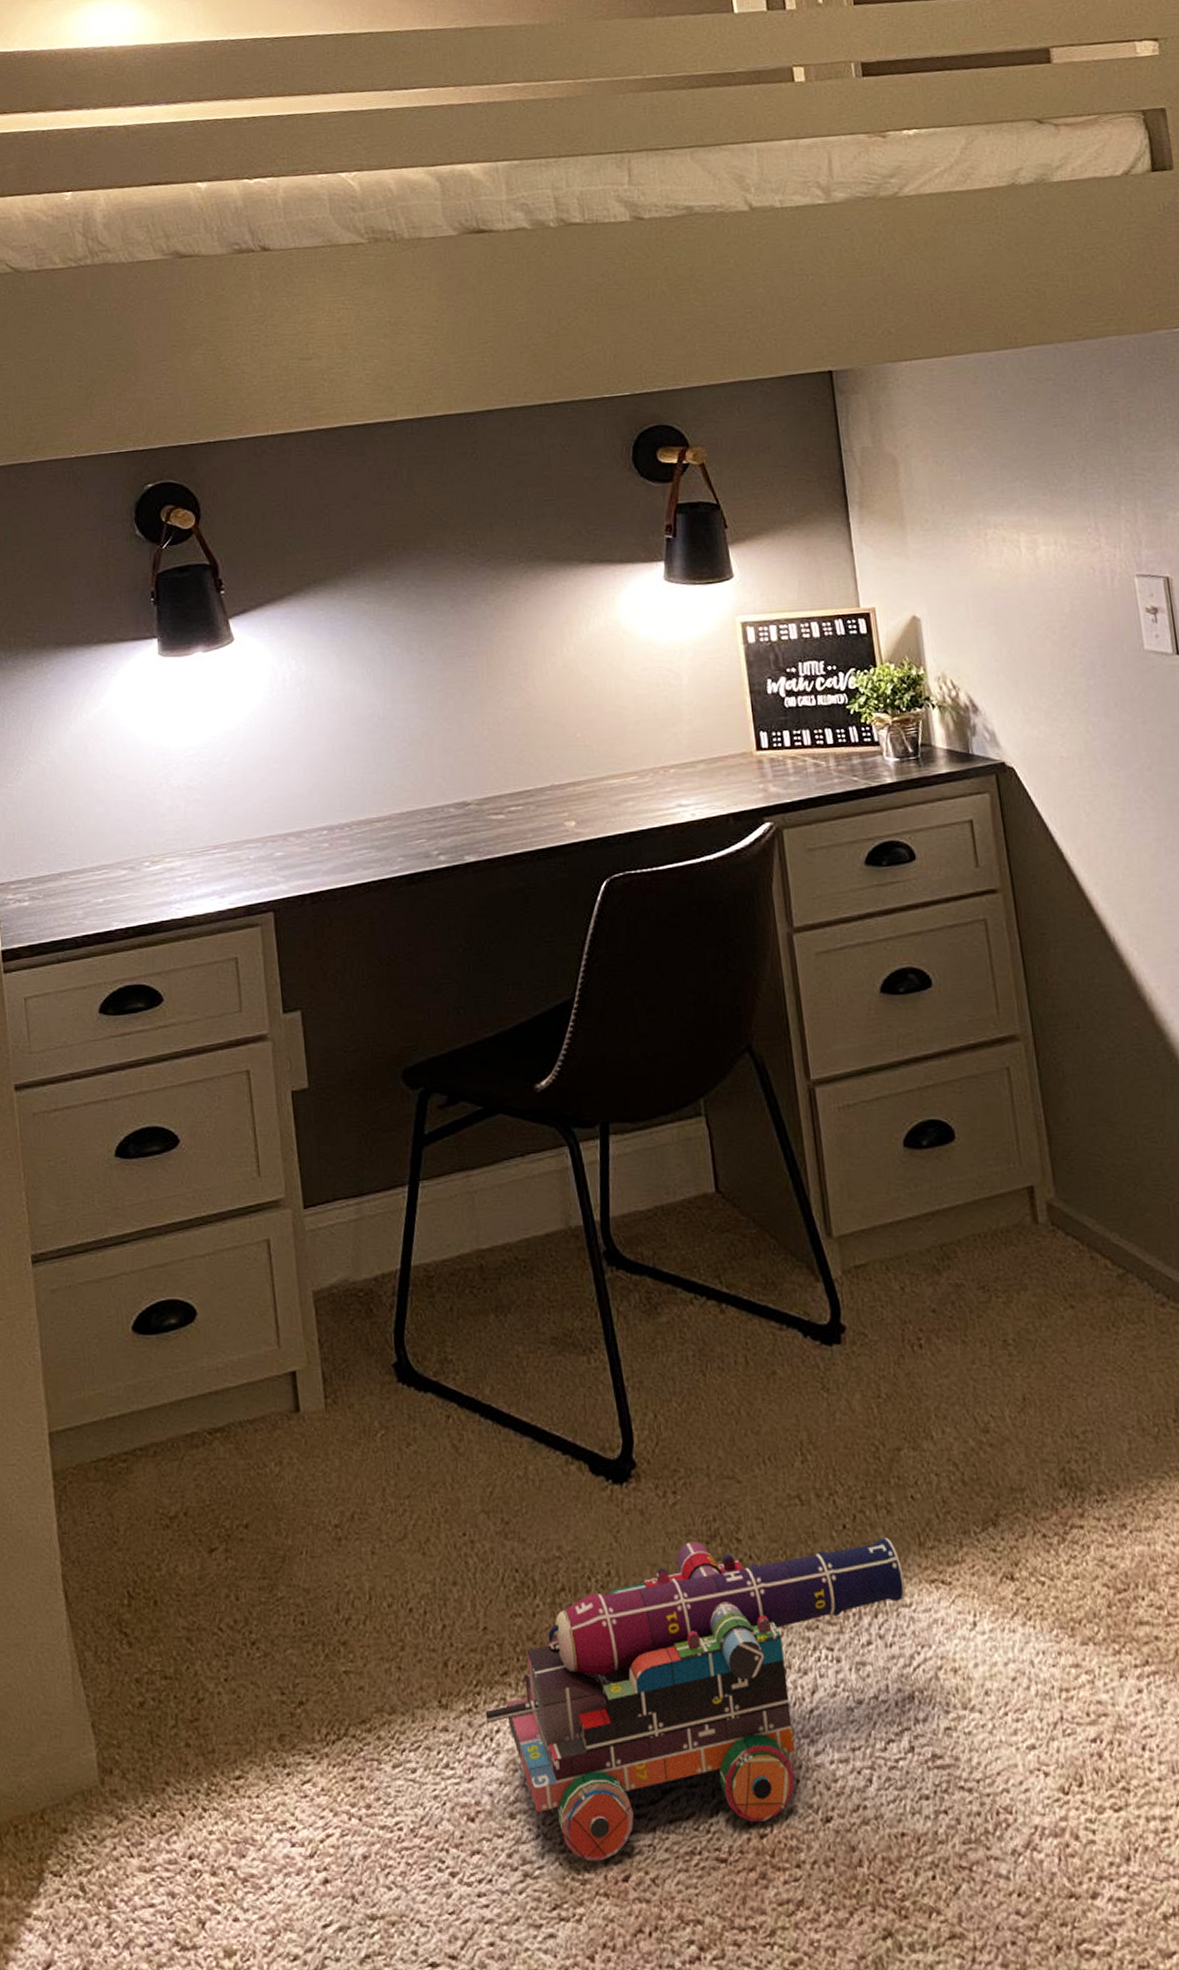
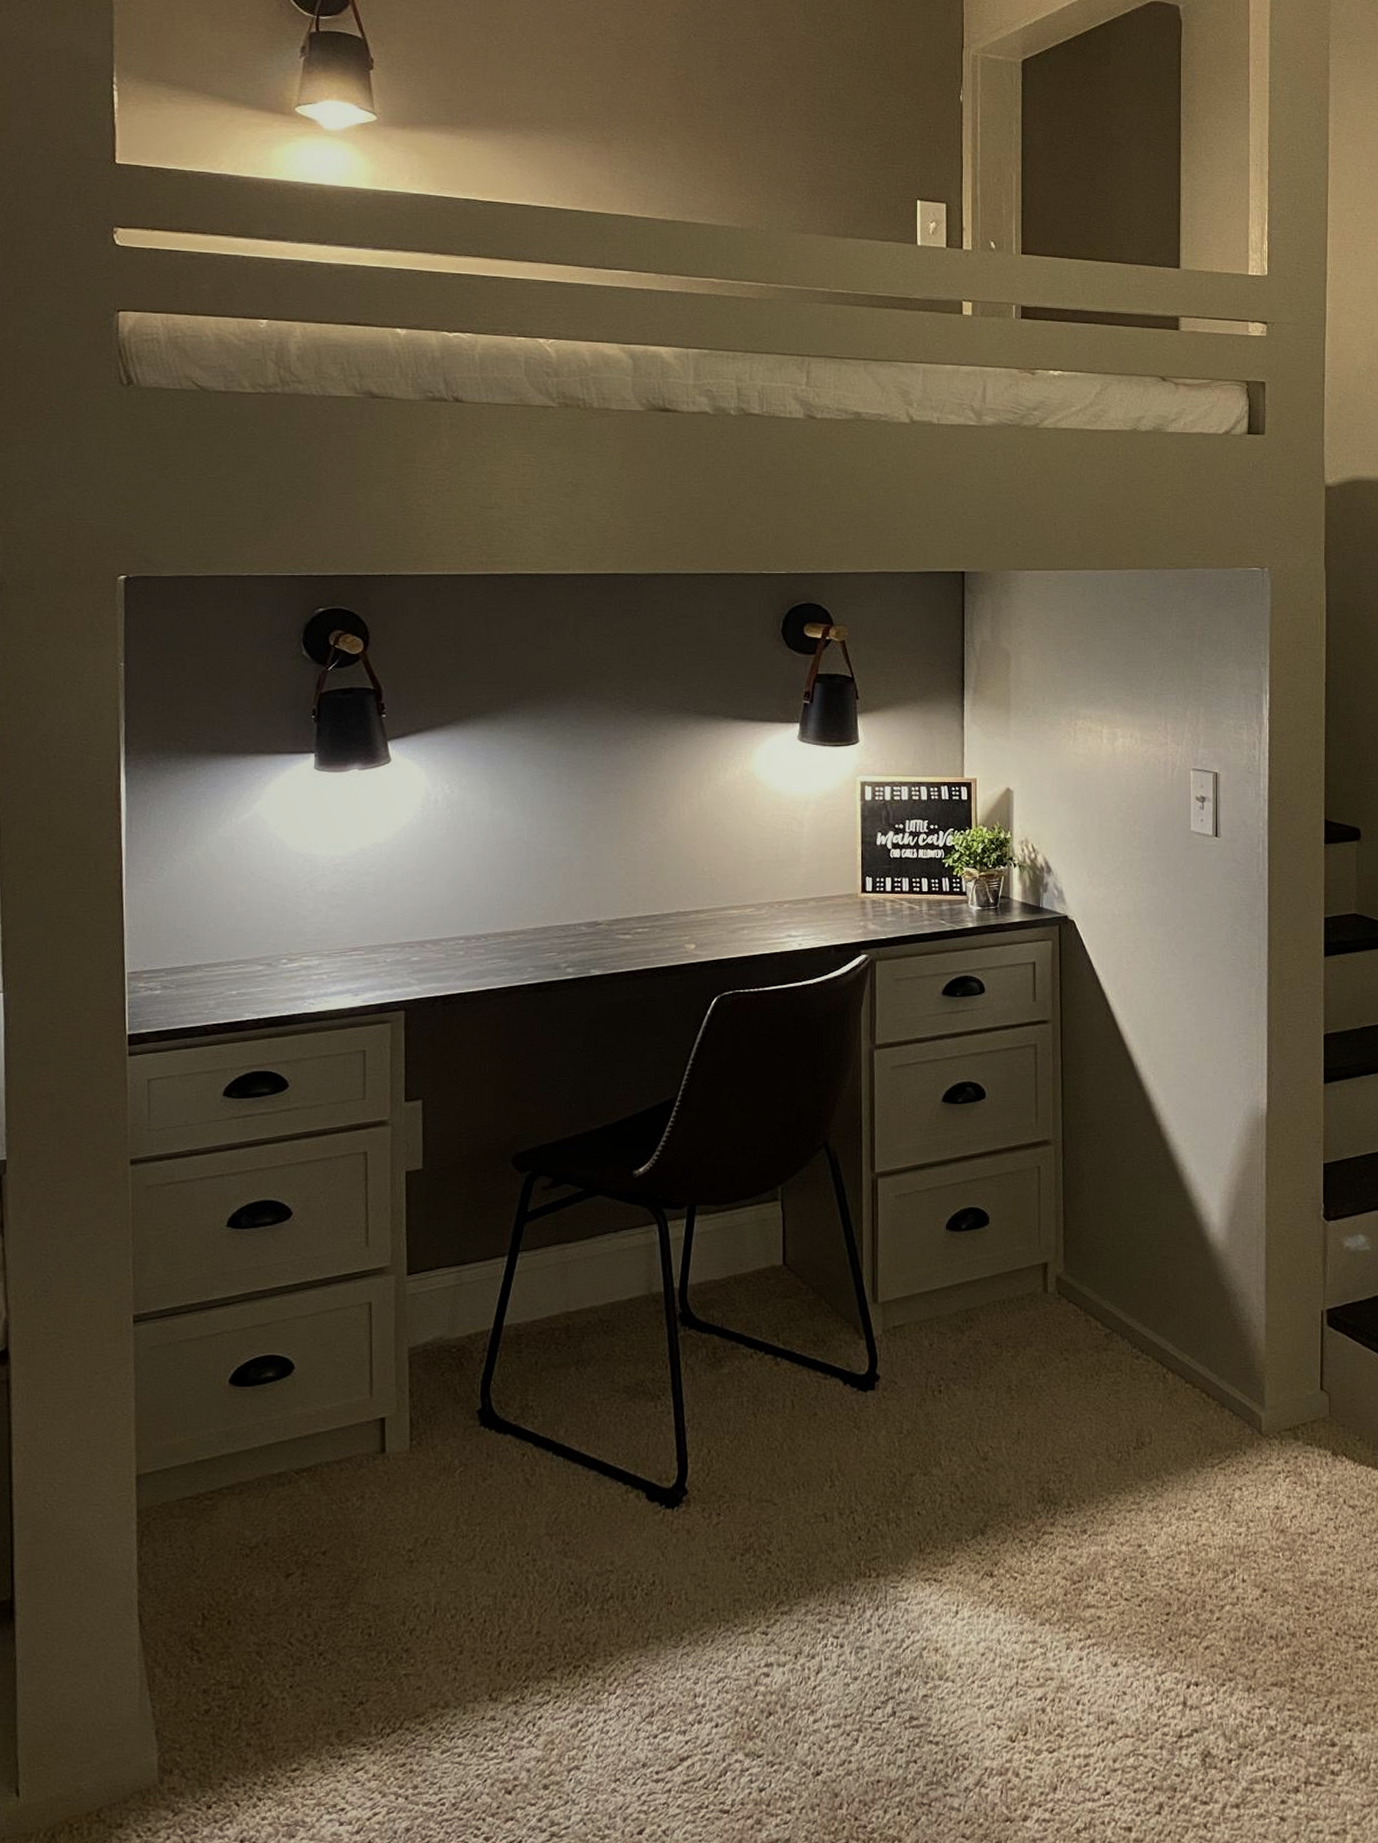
toy cannon: present [485,1538,906,1861] -> none [530,1546,904,1820]

